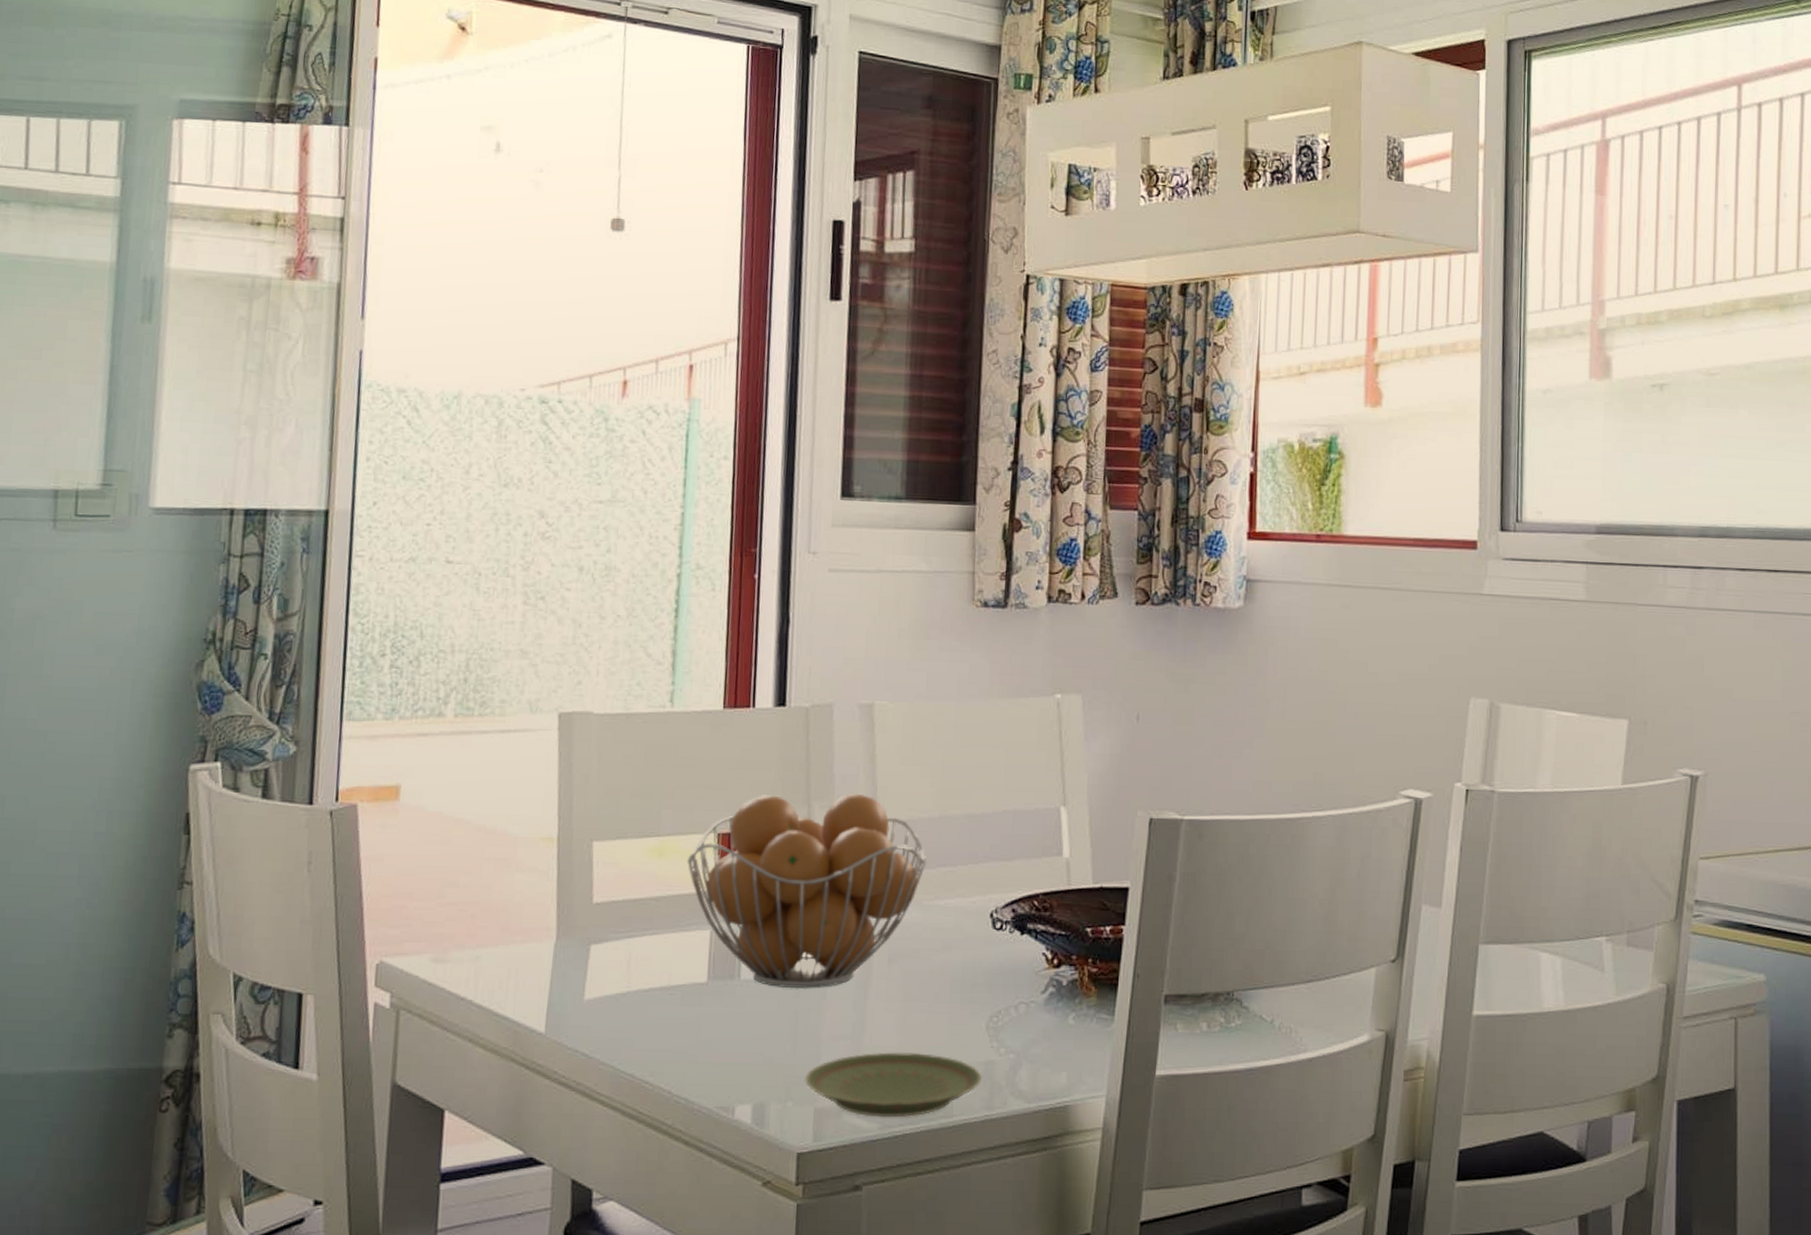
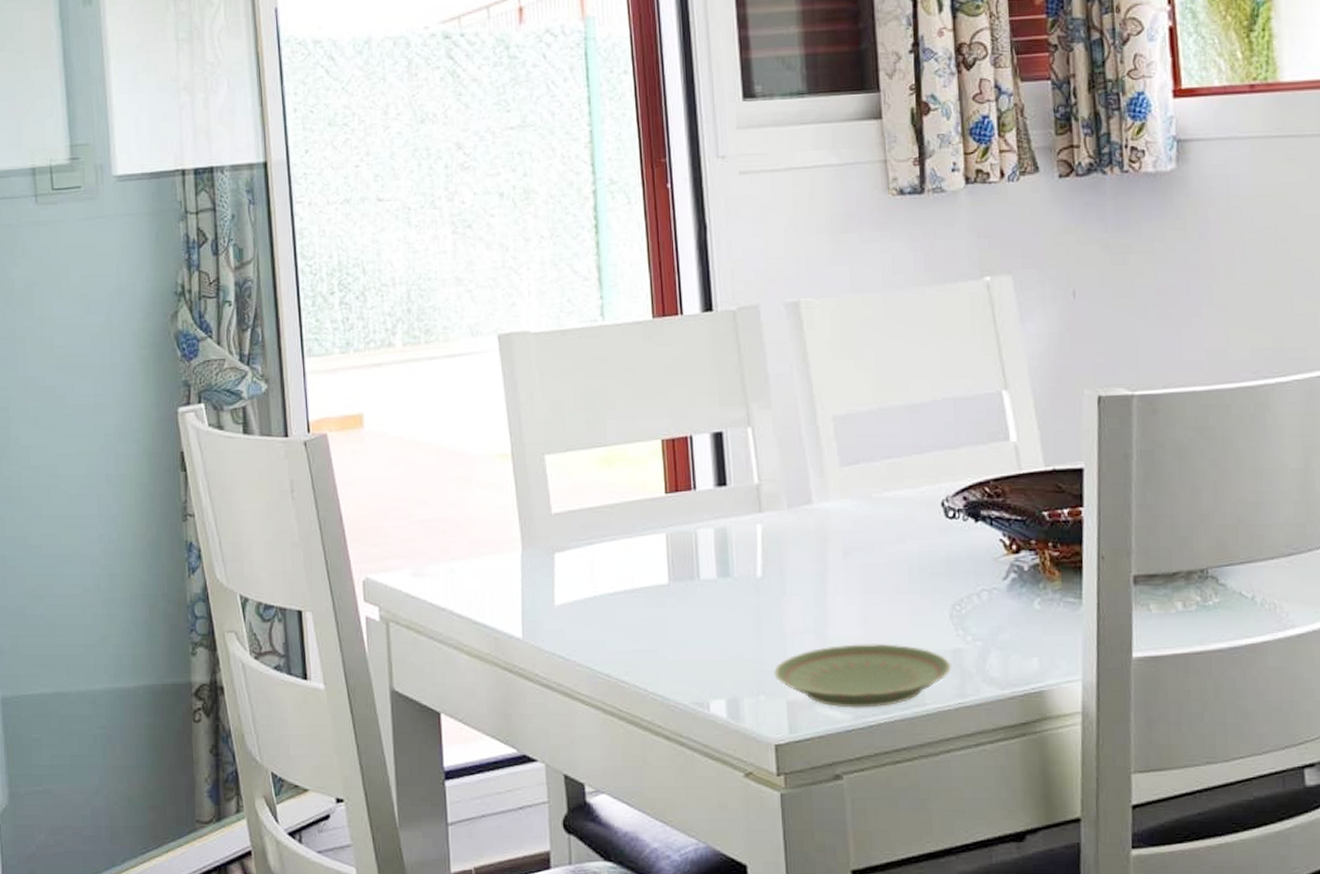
fruit basket: present [686,793,927,989] -> none [635,391,871,587]

